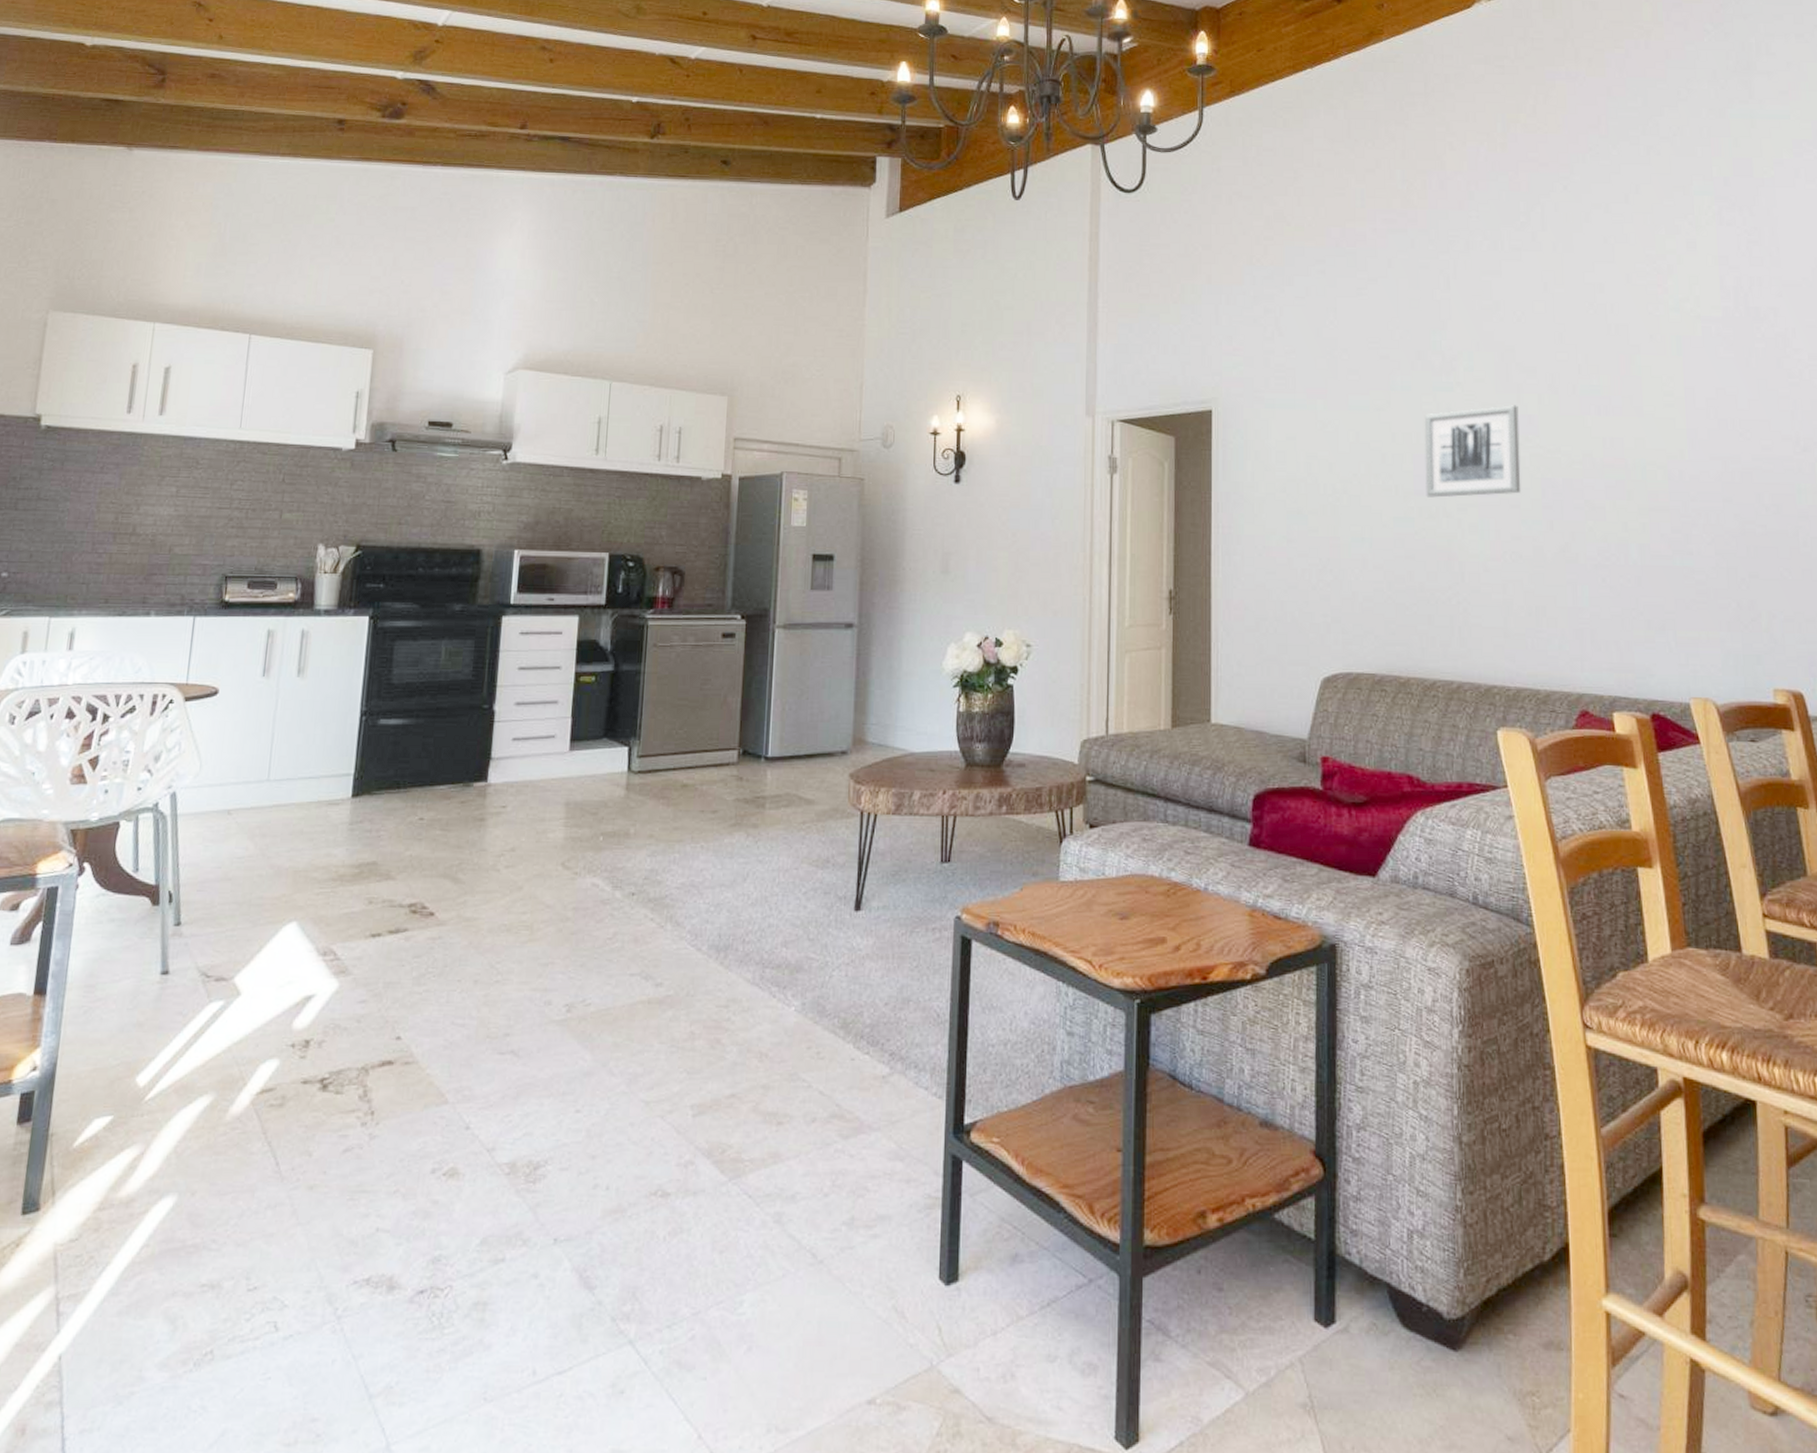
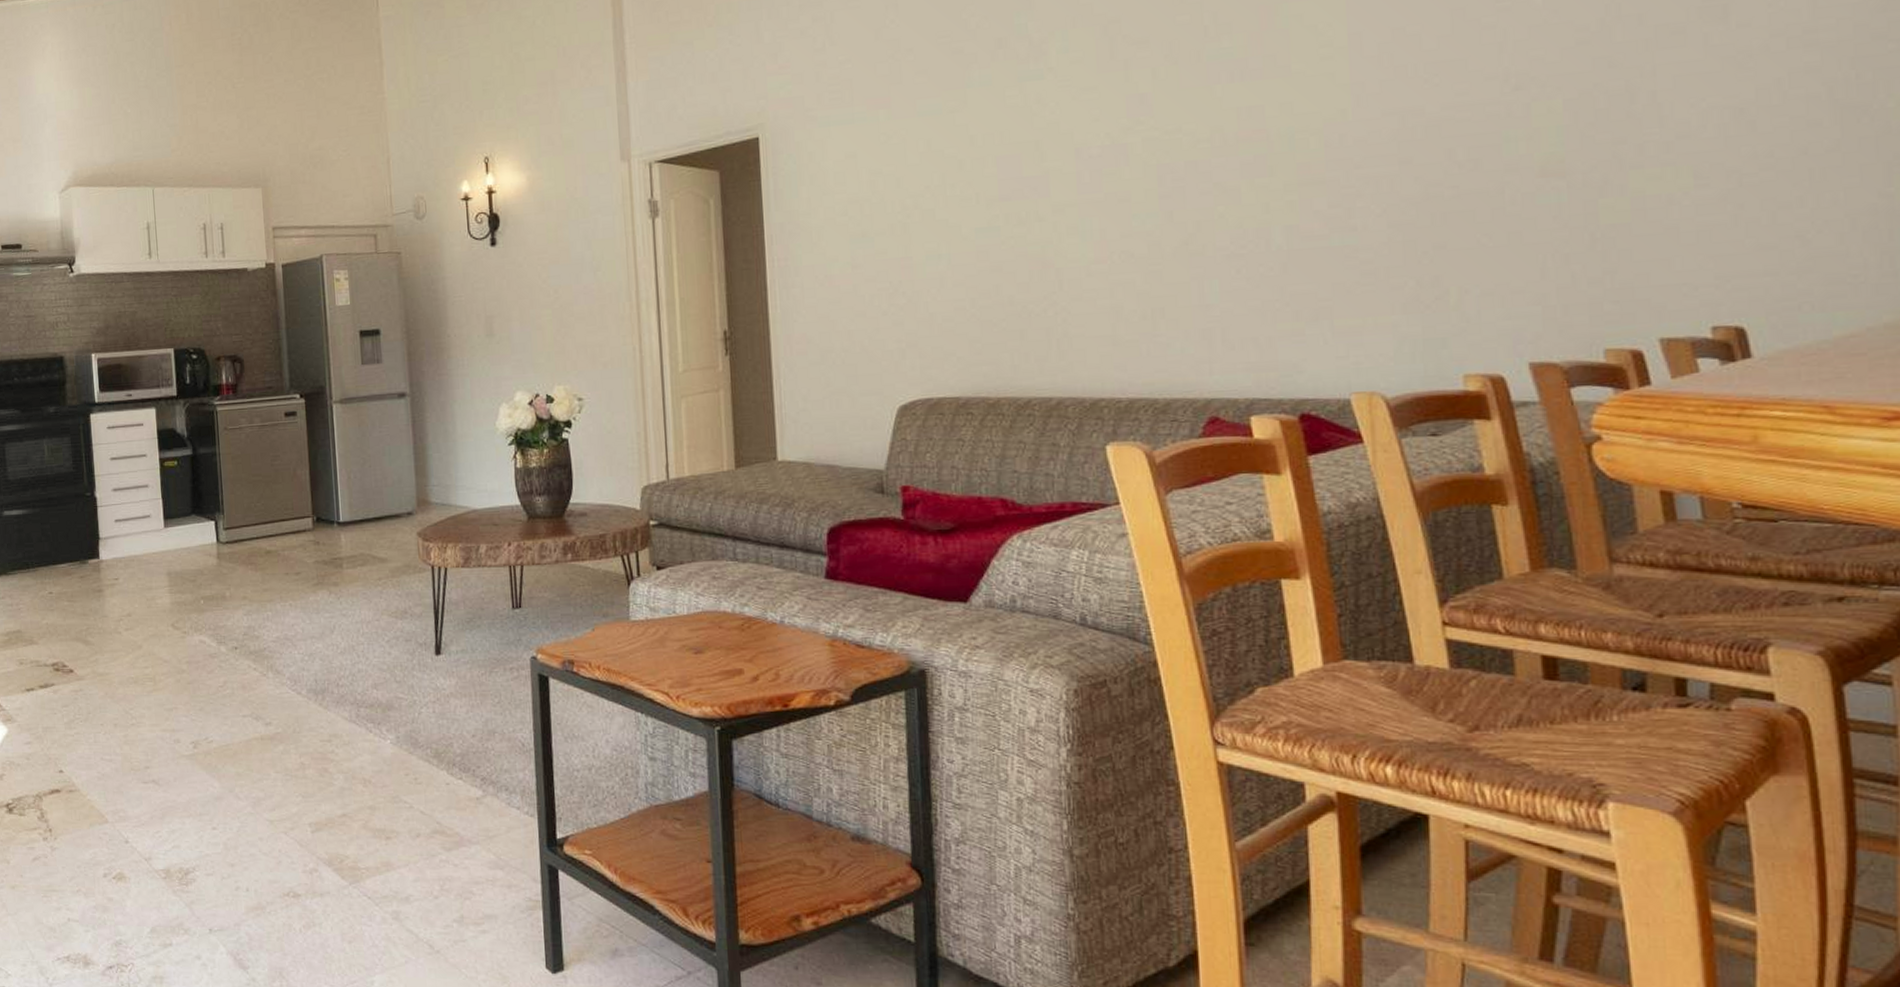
wall art: present [1424,405,1521,498] -> none [1008,84,1132,202]

